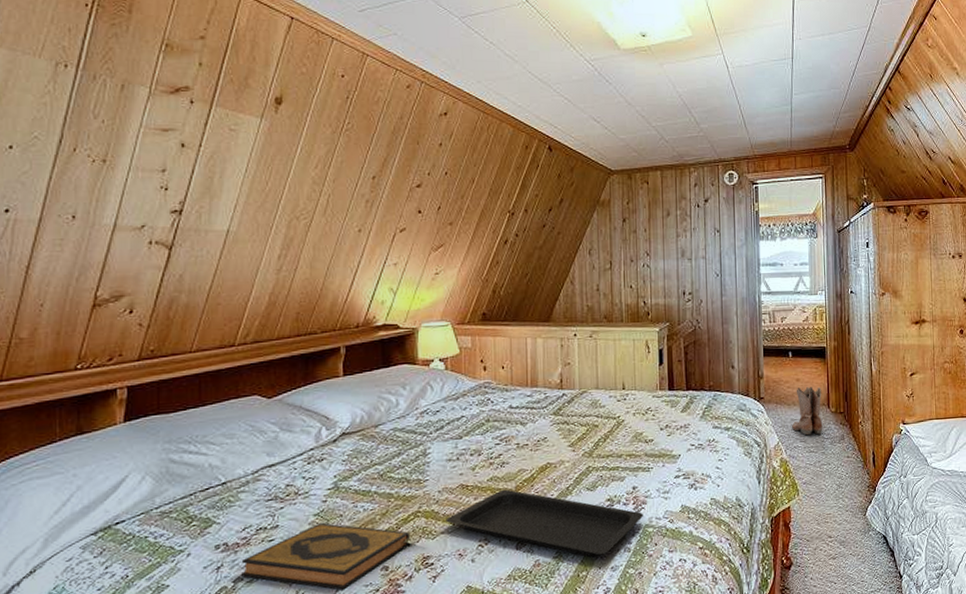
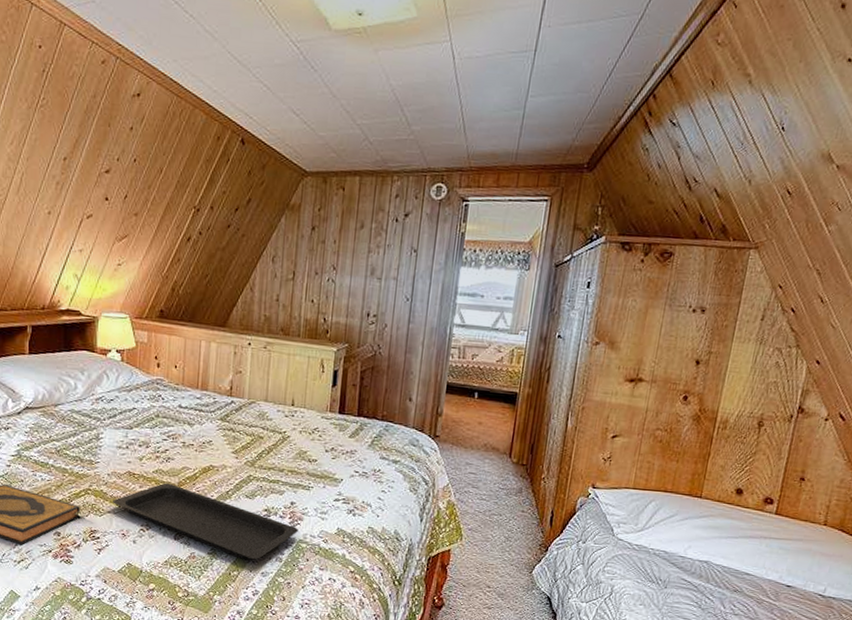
boots: present [792,386,823,436] -> none [465,431,506,484]

